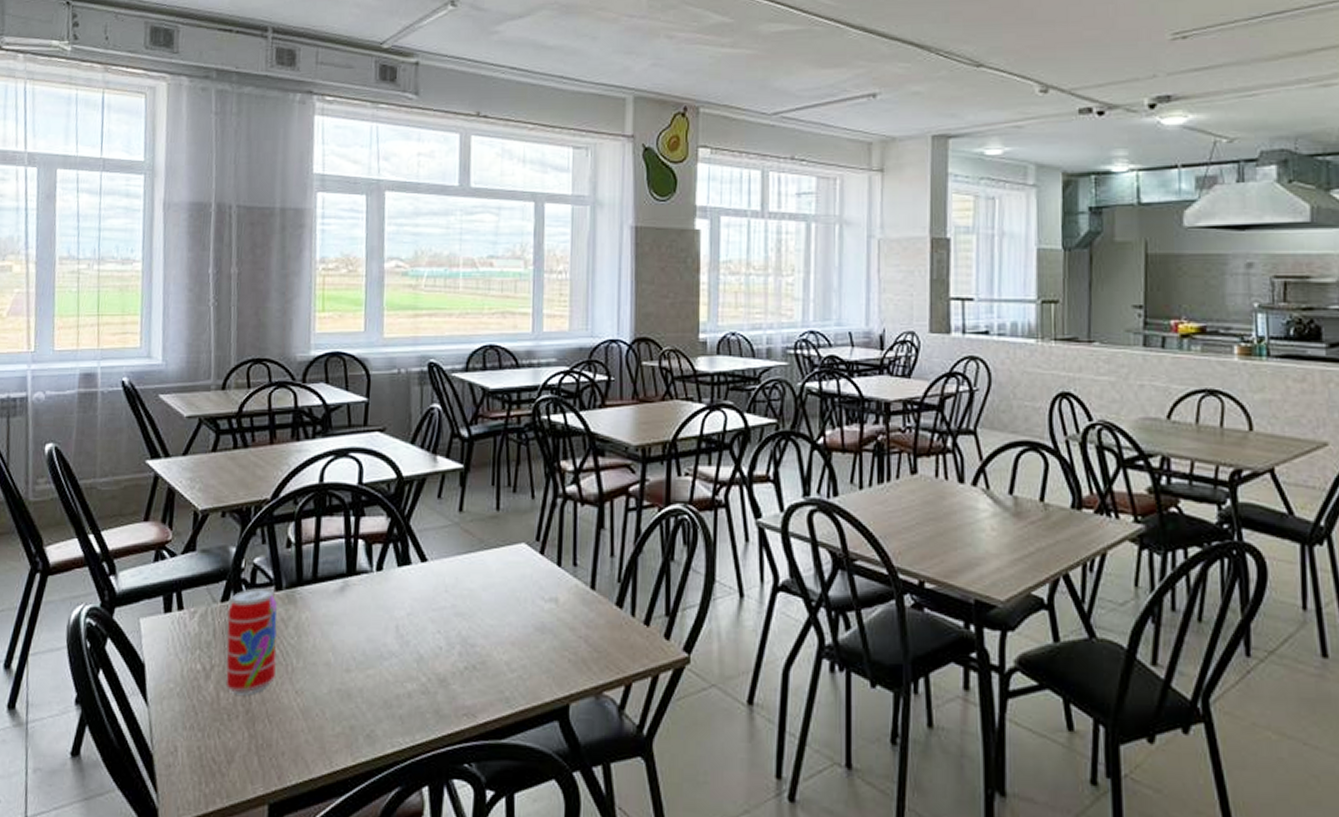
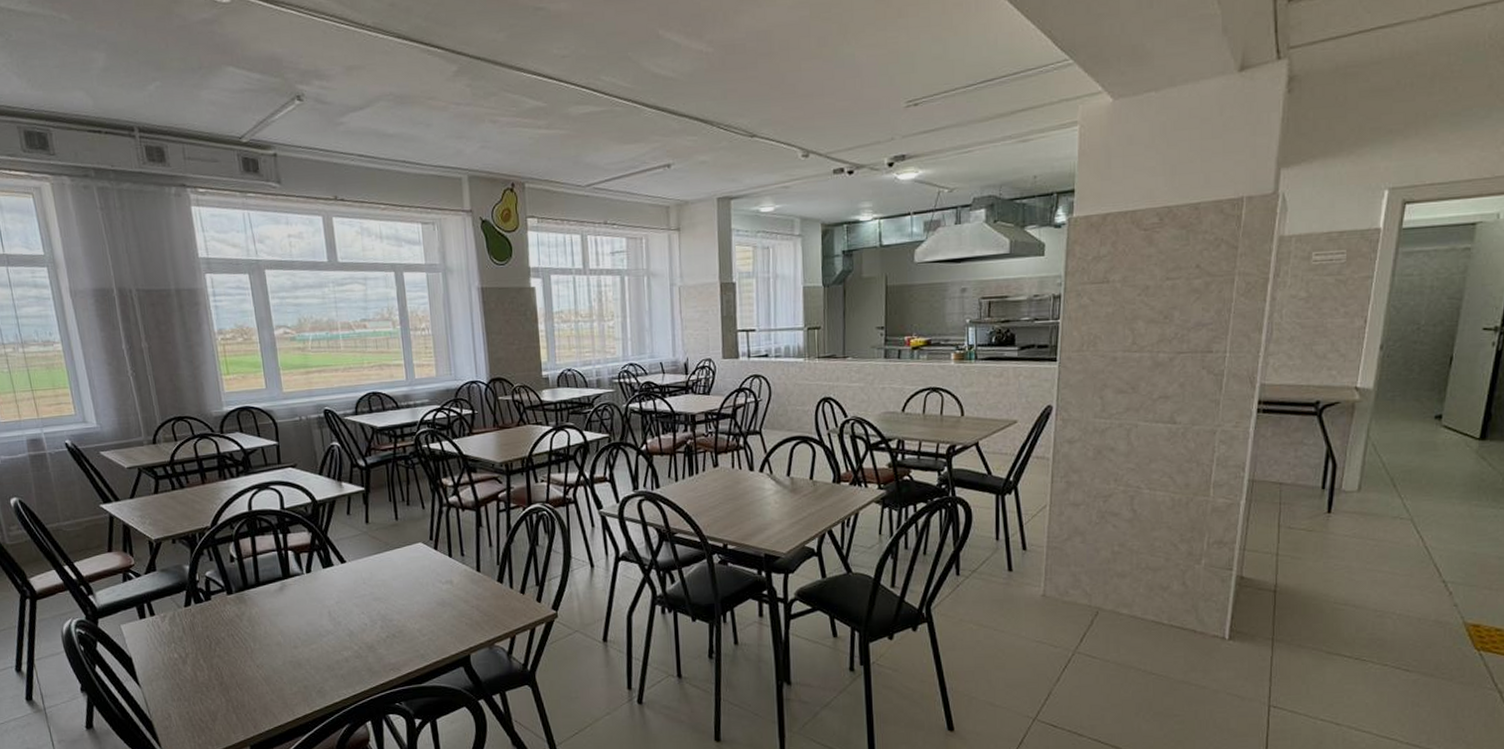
beverage can: present [226,588,278,695] -> none [191,594,239,673]

